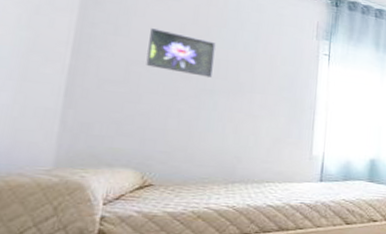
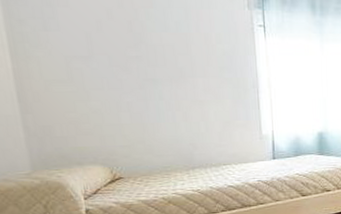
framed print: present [146,27,216,78] -> none [78,17,151,66]

